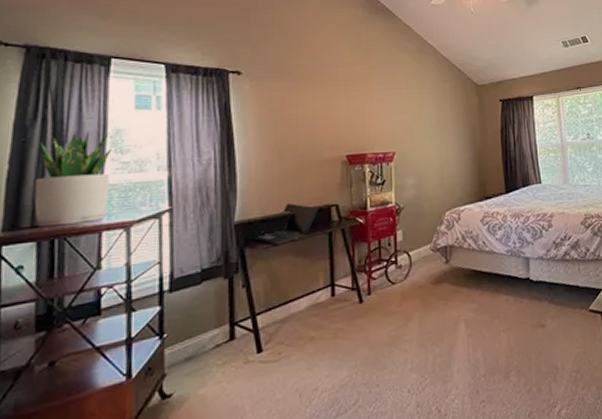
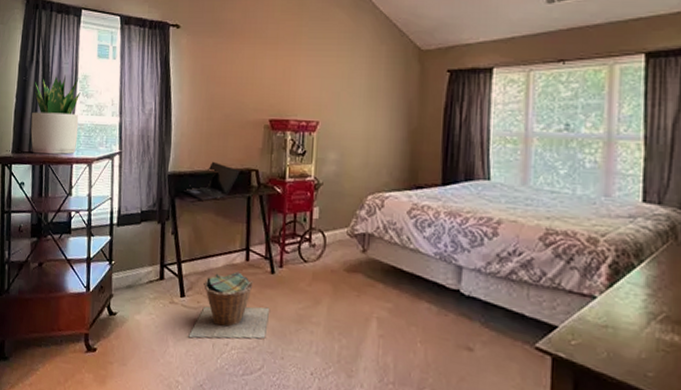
laundry basket: none [270,310,362,396] -> present [188,271,270,339]

